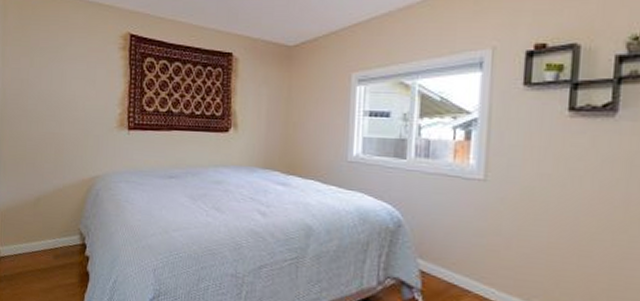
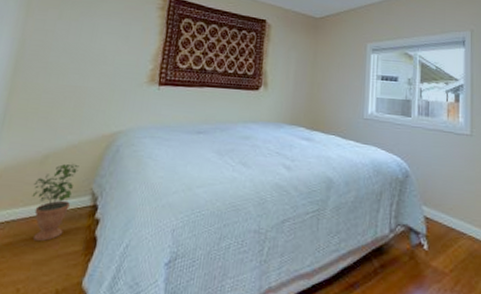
potted plant: none [31,205,66,273] -> present [32,163,79,242]

